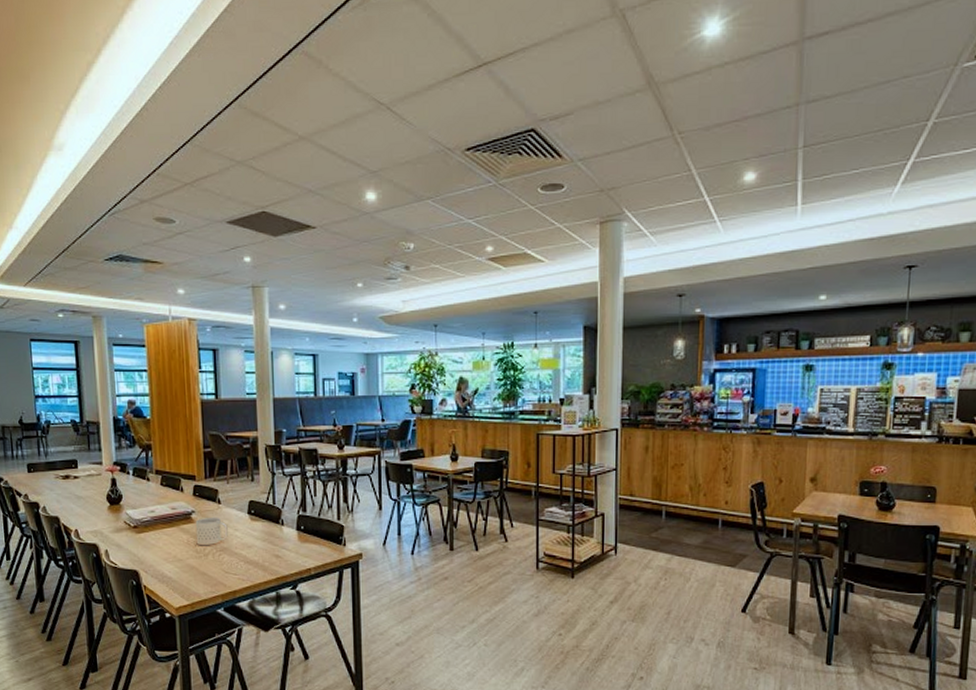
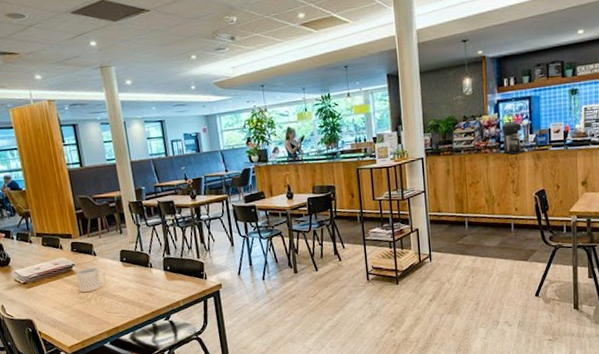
coffee maker: none [716,398,744,437] -> present [501,122,525,156]

